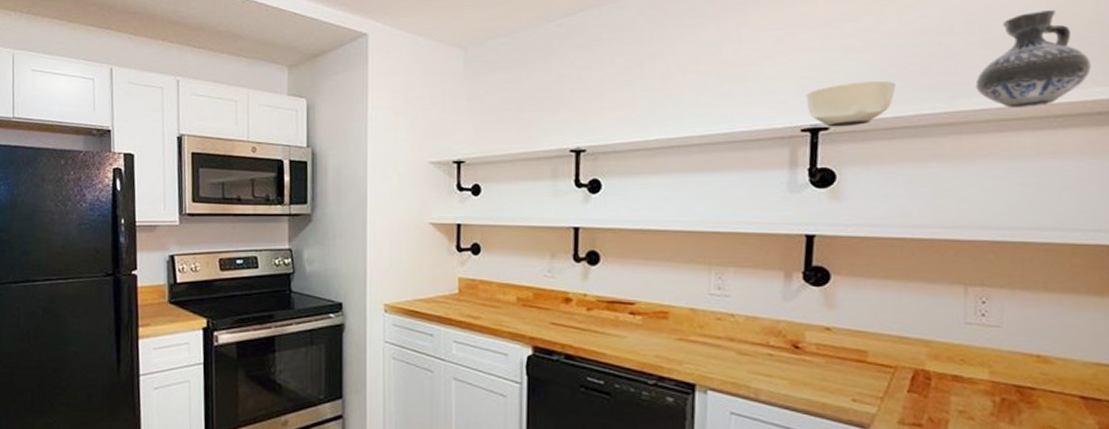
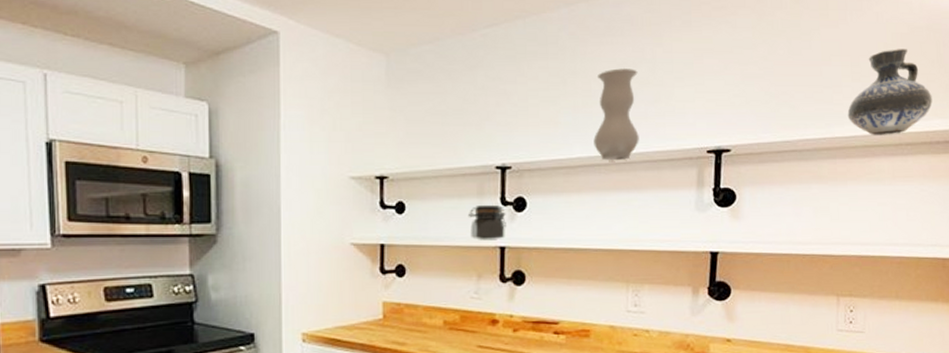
jar: none [541,186,580,221] -> present [467,204,506,241]
vase: none [672,49,723,142] -> present [593,68,639,161]
bowl: present [806,80,896,127] -> none [711,106,785,149]

